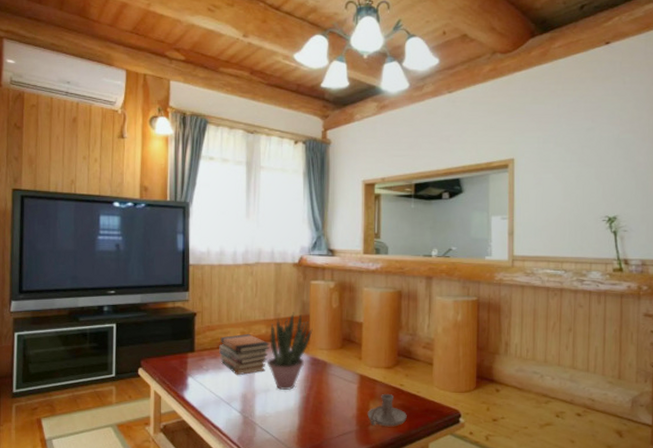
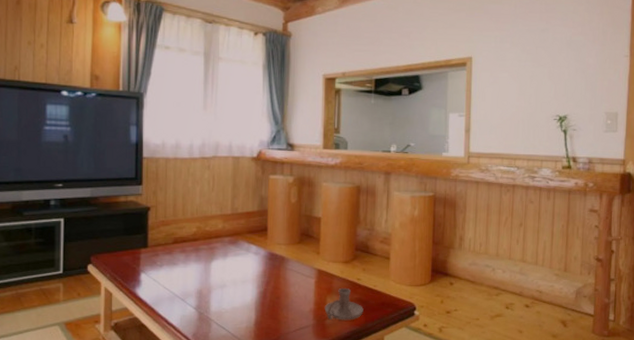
book stack: present [219,334,270,376] -> none [174,229,227,271]
potted plant: present [268,312,313,390] -> none [224,207,271,285]

